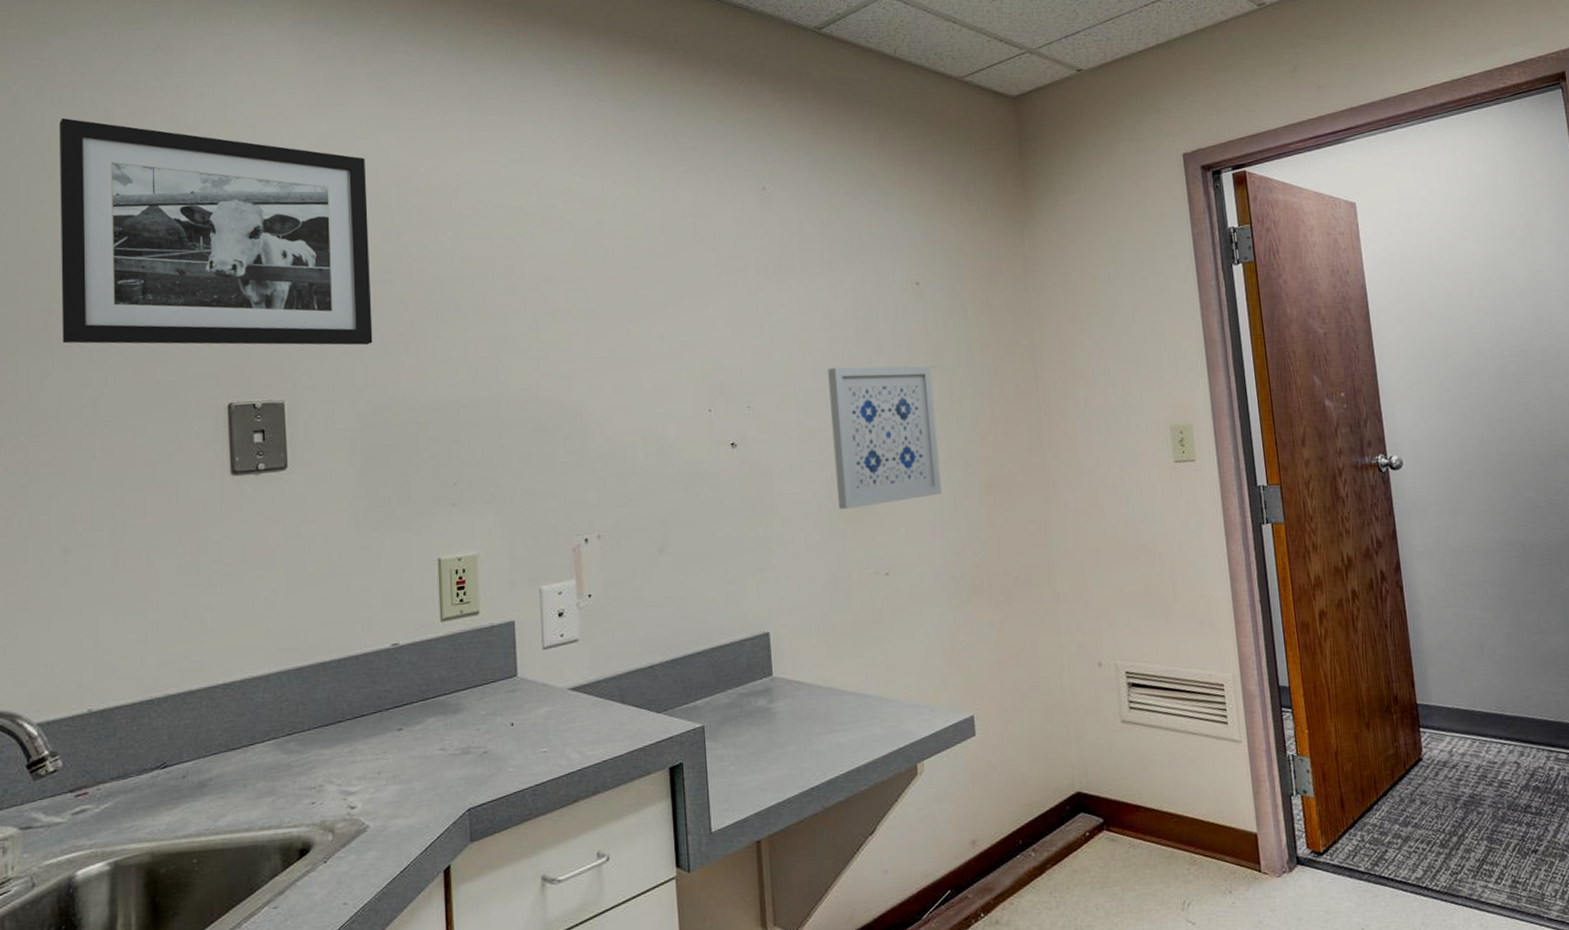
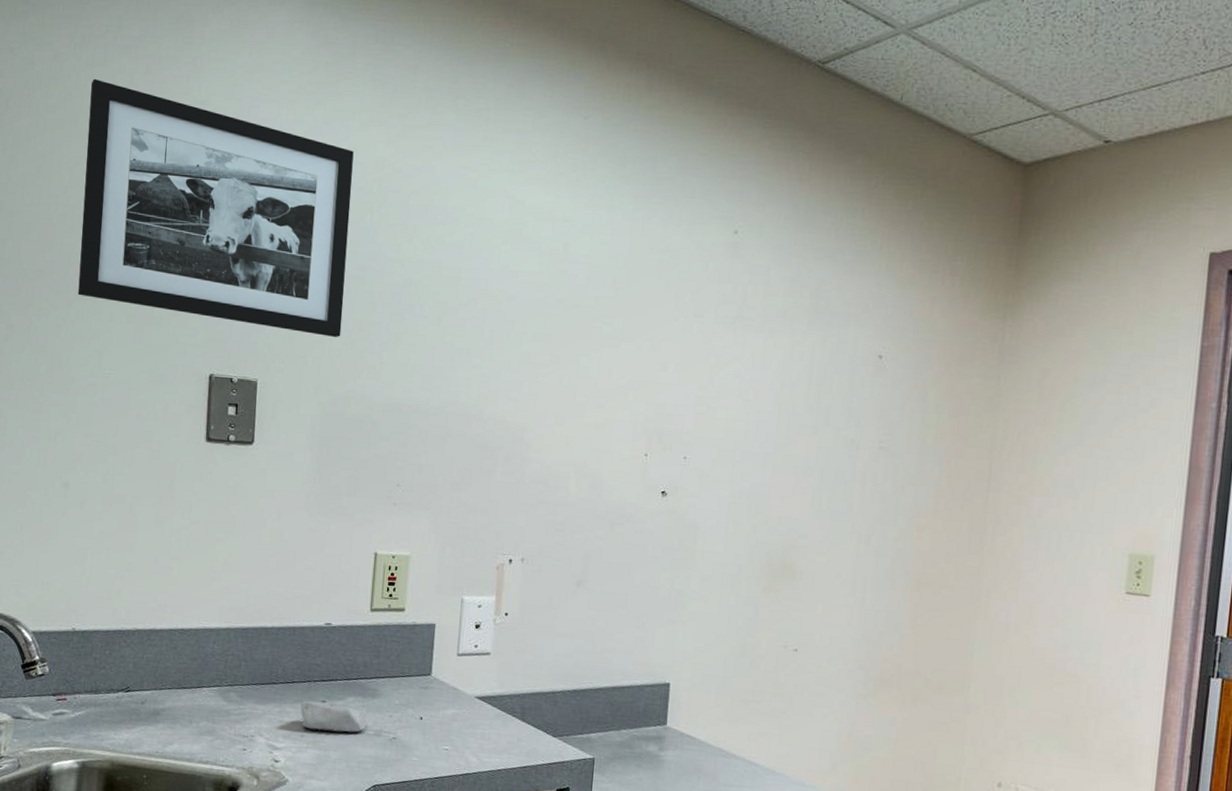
soap bar: none [374,727,452,764] -> present [300,701,367,733]
wall art: present [828,366,942,510] -> none [757,431,879,582]

